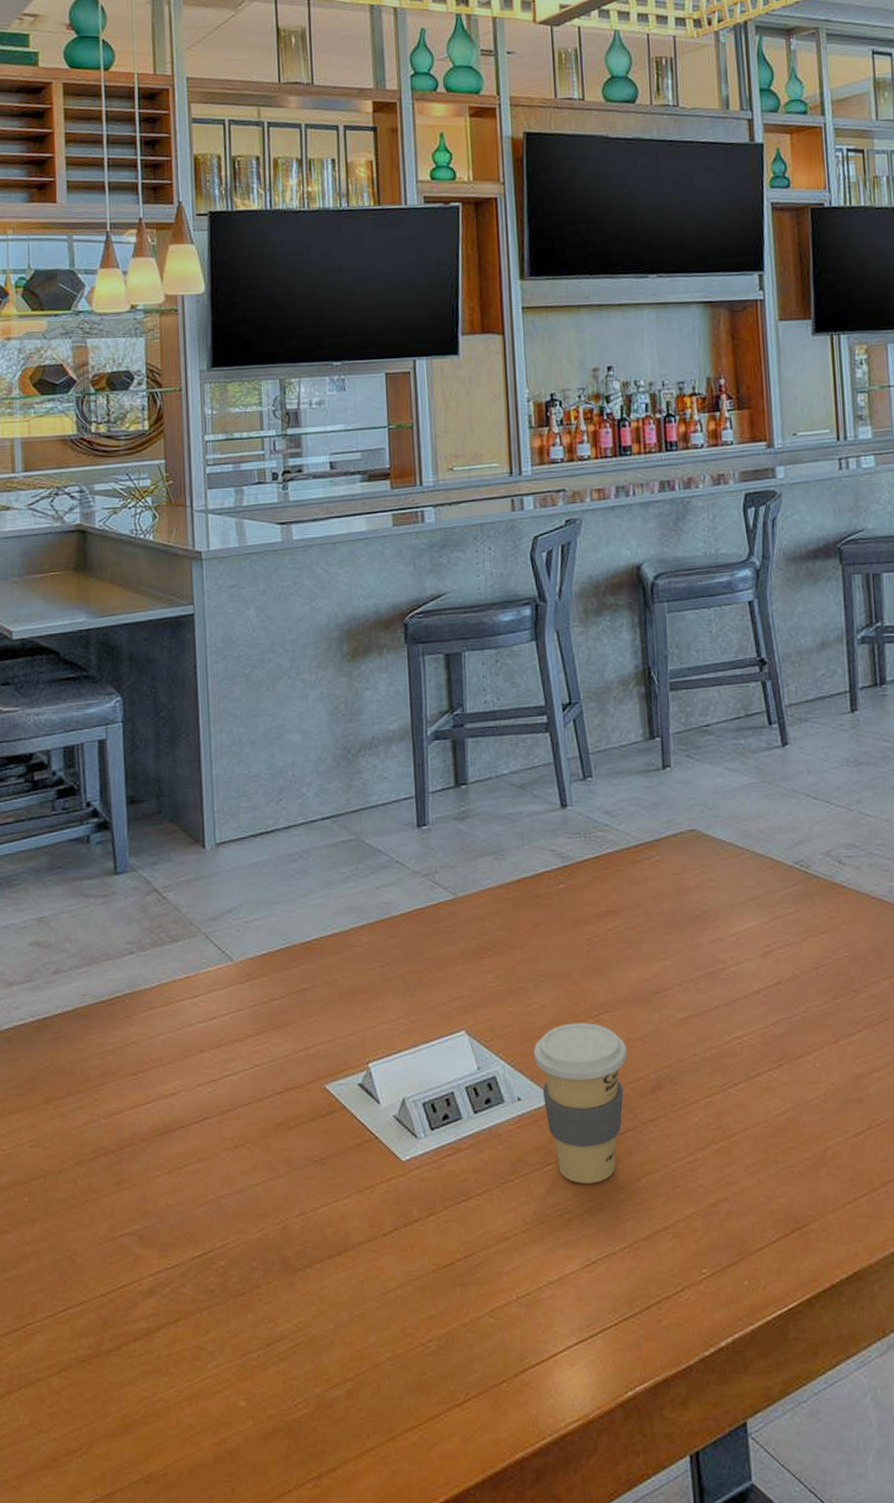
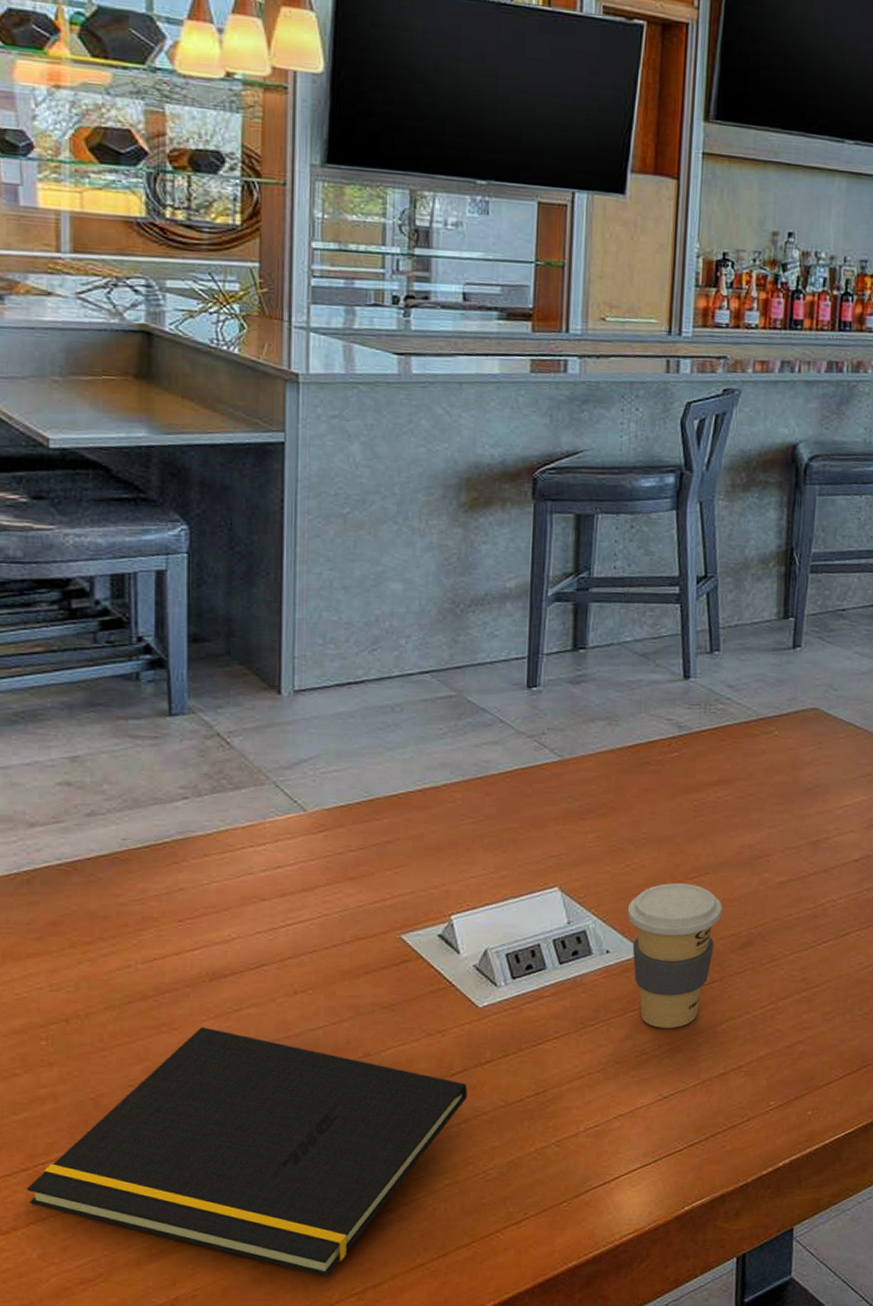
notepad: none [17,1183,399,1459] -> present [26,1027,467,1277]

